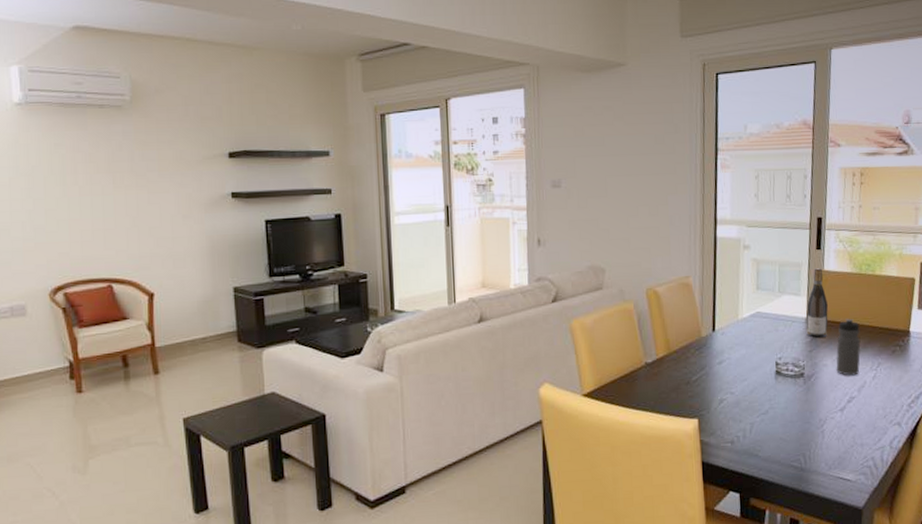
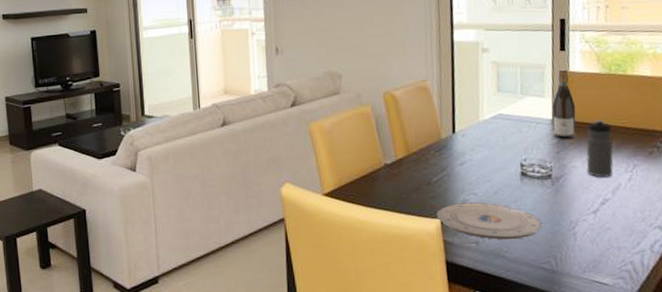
plate: none [694,401,793,439] -> present [436,202,542,240]

